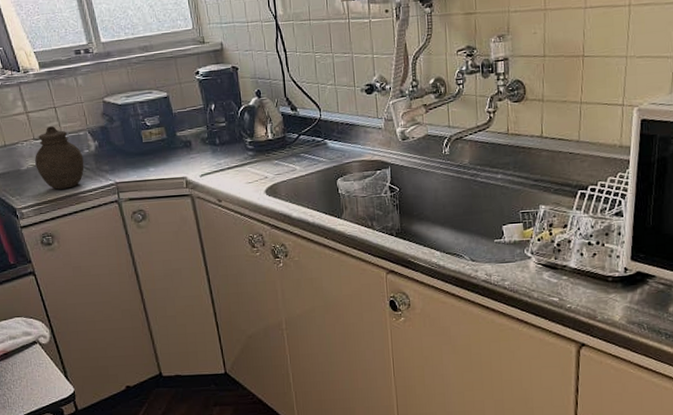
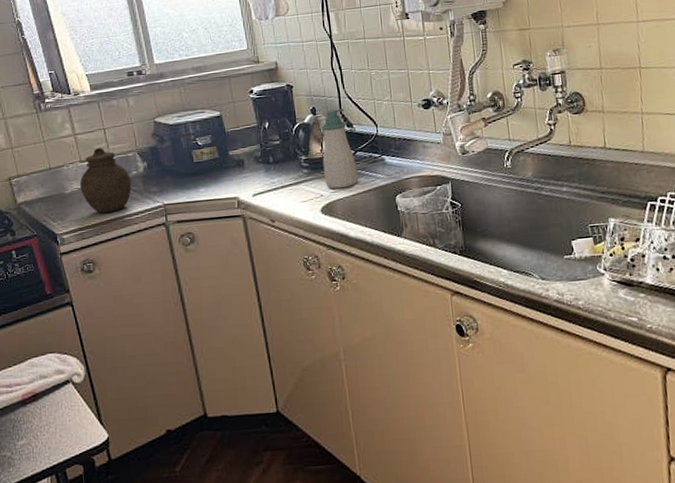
soap bottle: none [266,92,302,172] -> present [321,108,359,189]

